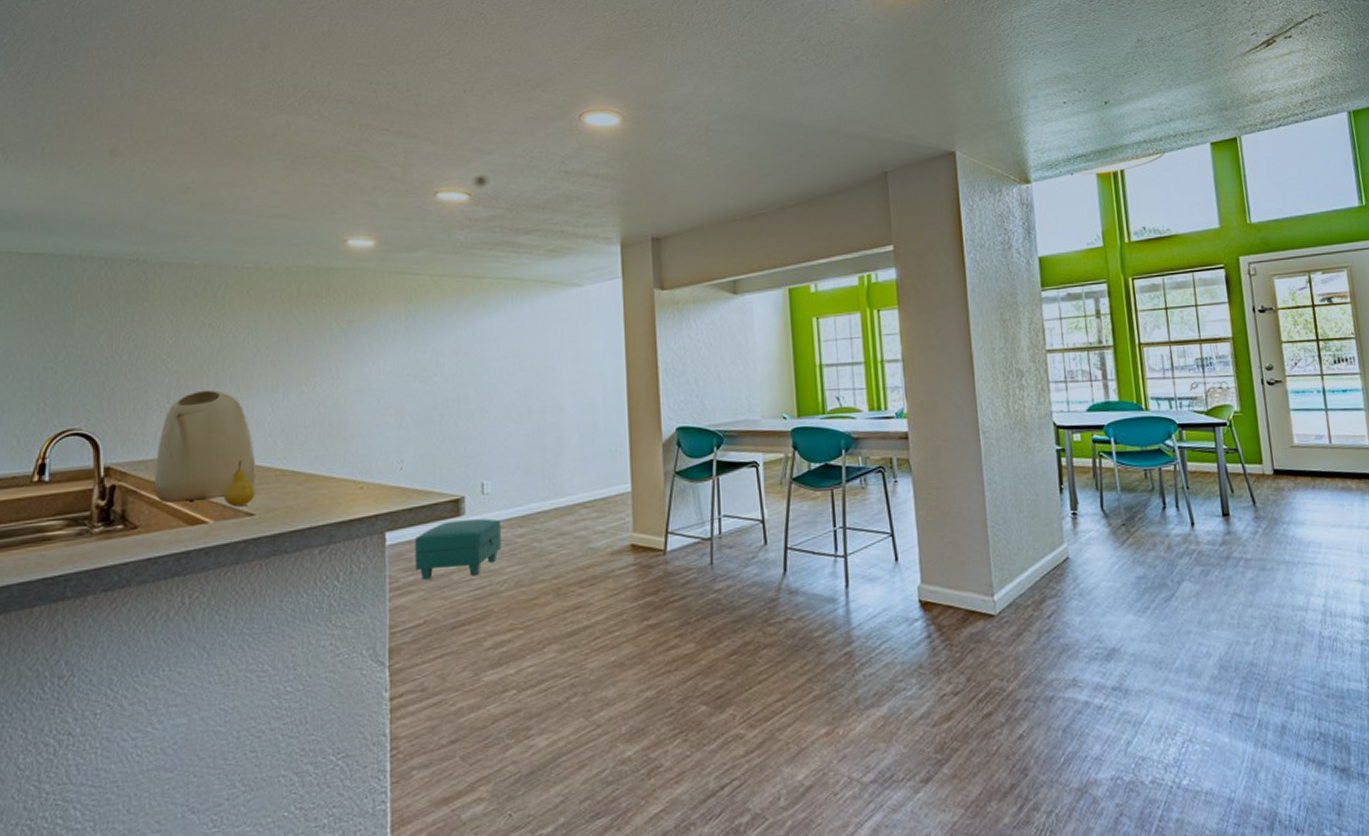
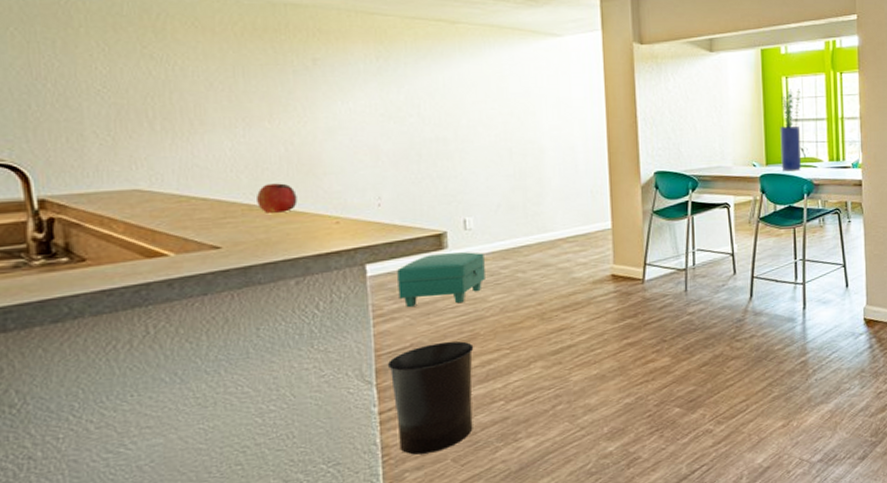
kettle: present [153,389,257,503] -> none [99,123,221,236]
fruit: present [223,460,257,507] -> none [183,194,221,241]
fruit: none [290,447,326,478] -> present [257,183,298,213]
waste bin: none [400,618,487,749] -> present [387,341,474,455]
vase: none [812,330,837,424] -> present [780,89,801,171]

